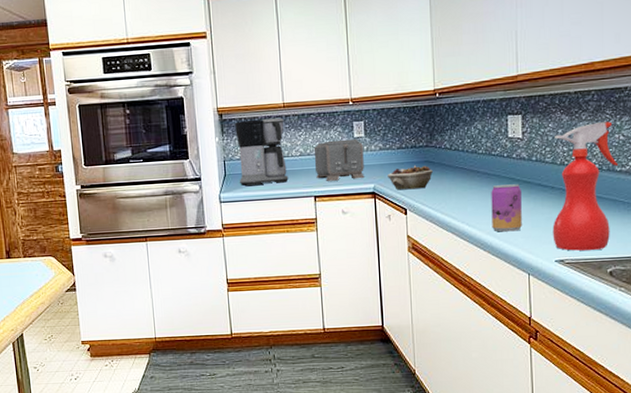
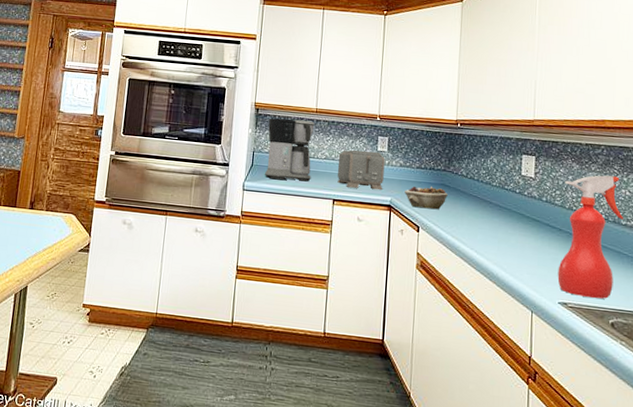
beverage can: present [491,184,522,232] -> none [499,218,530,267]

